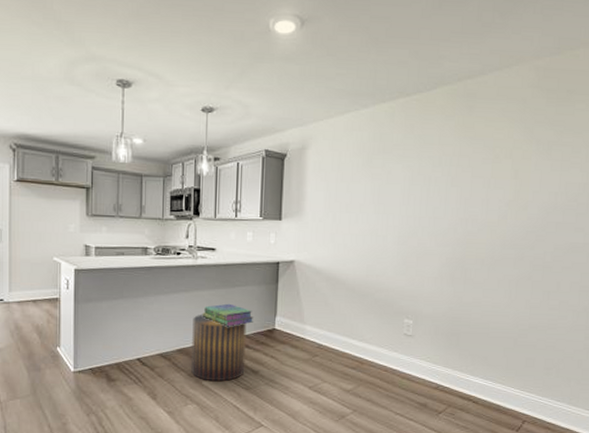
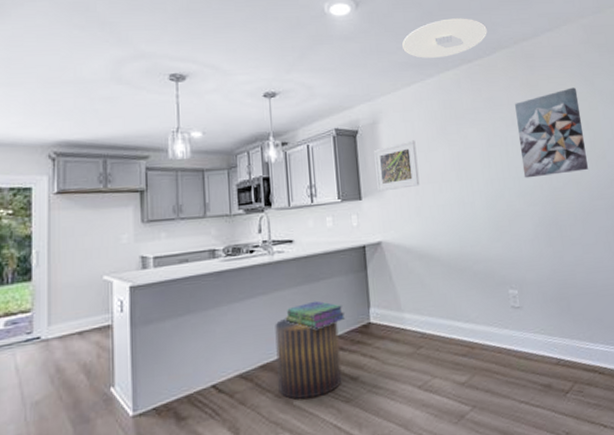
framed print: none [298,169,340,215] -> present [374,140,420,192]
ceiling light: none [342,46,432,88] -> present [402,18,487,58]
wall art: none [440,133,514,220] -> present [515,87,588,178]

